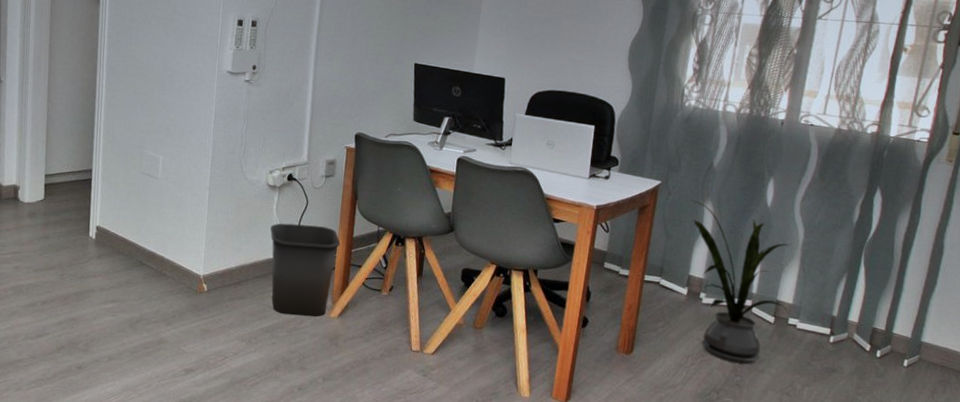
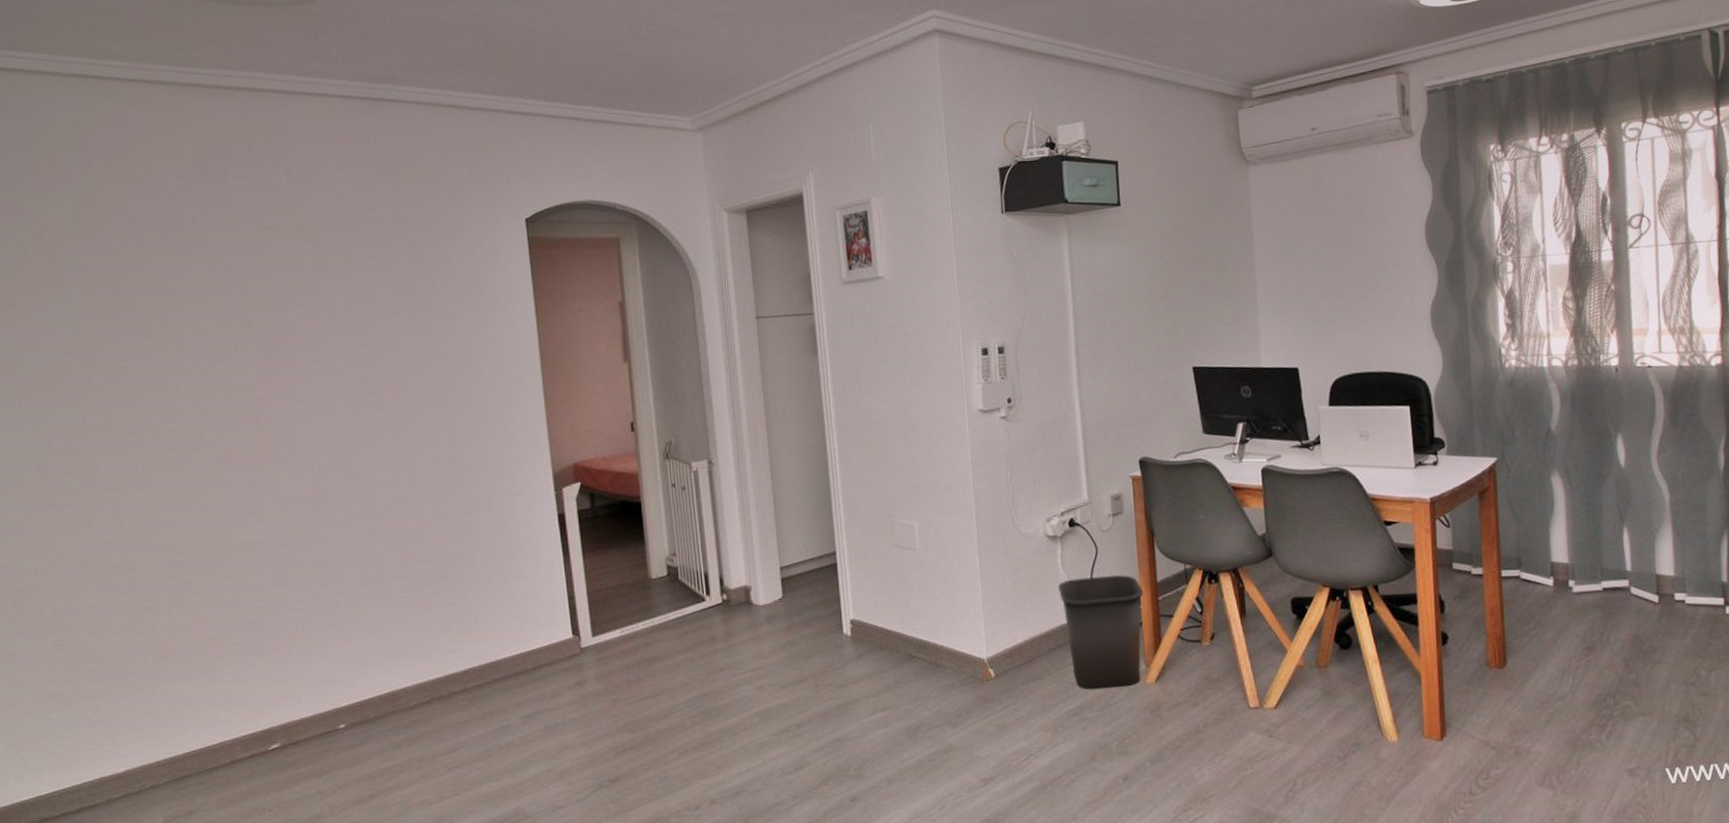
house plant: present [691,199,790,364] -> none [1534,473,1673,658]

